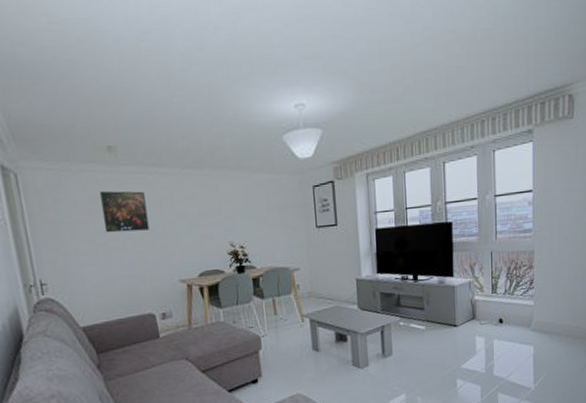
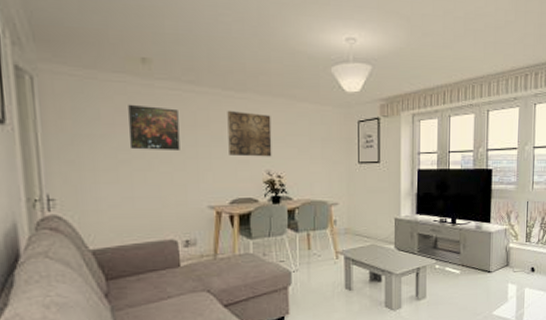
wall art: none [188,188,234,231] -> present [227,111,272,157]

